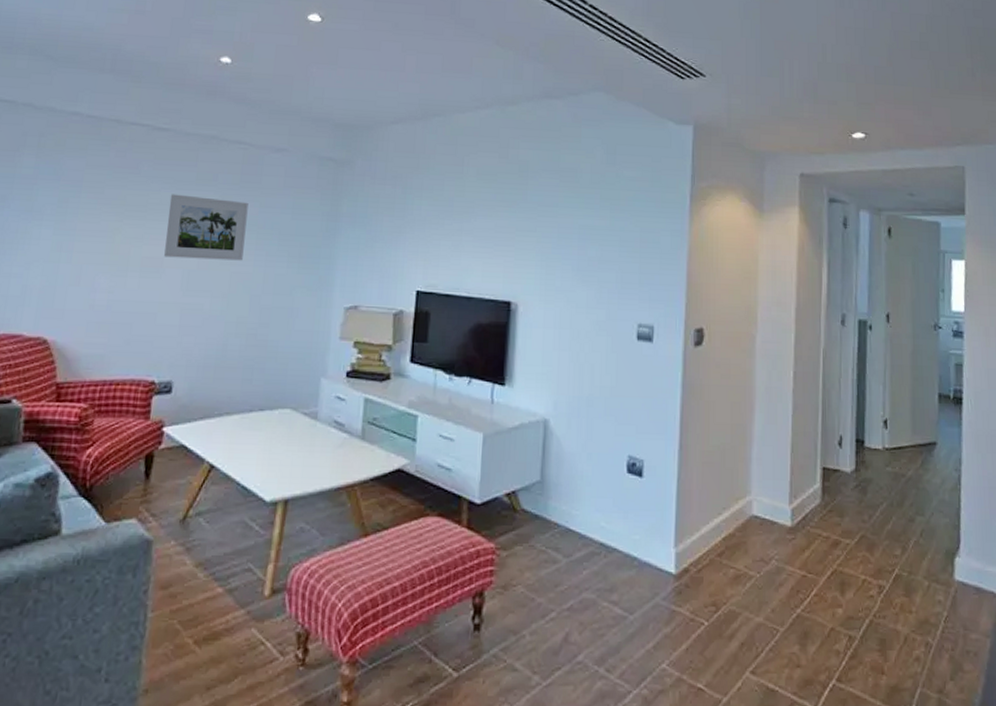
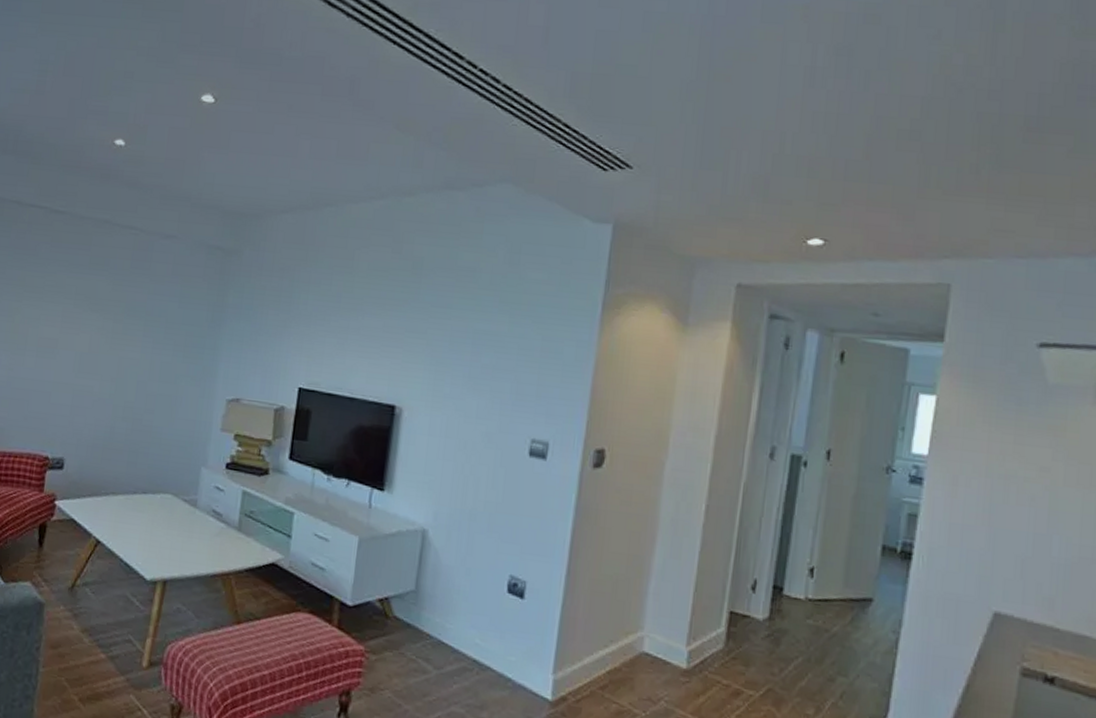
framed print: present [164,194,249,261] -> none [59,277,138,347]

